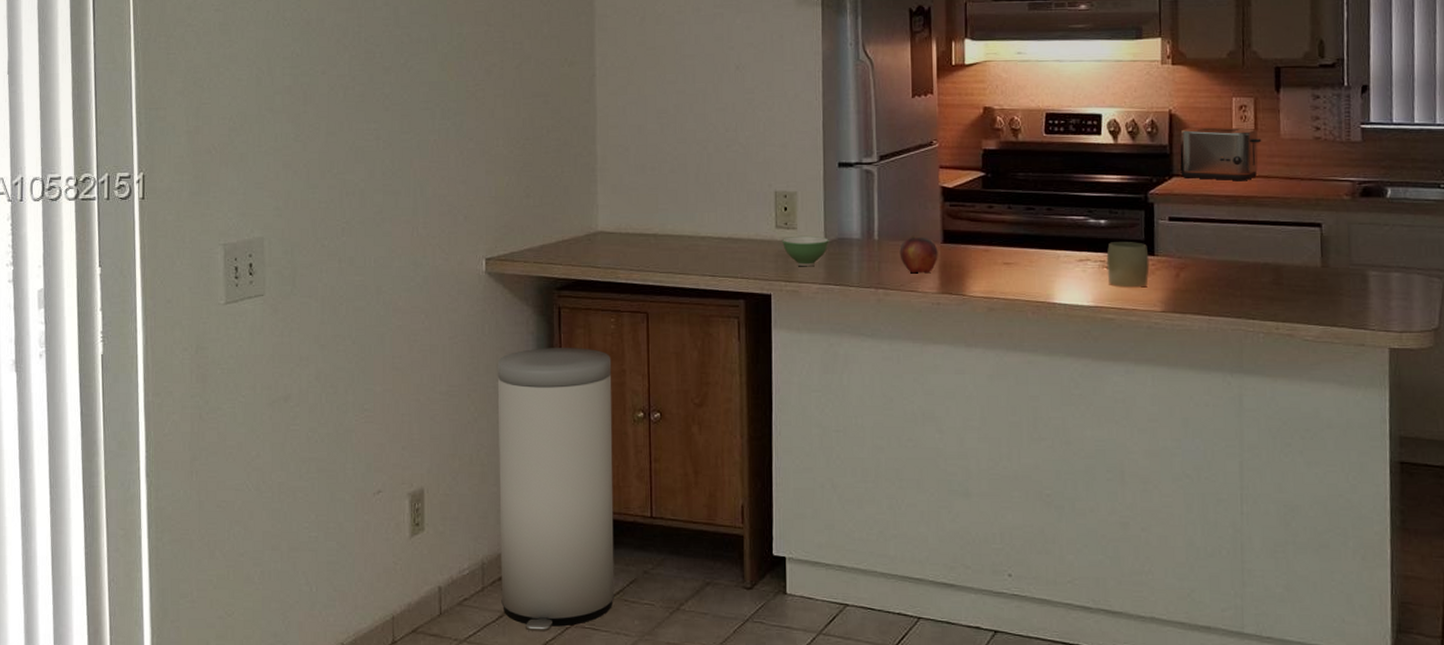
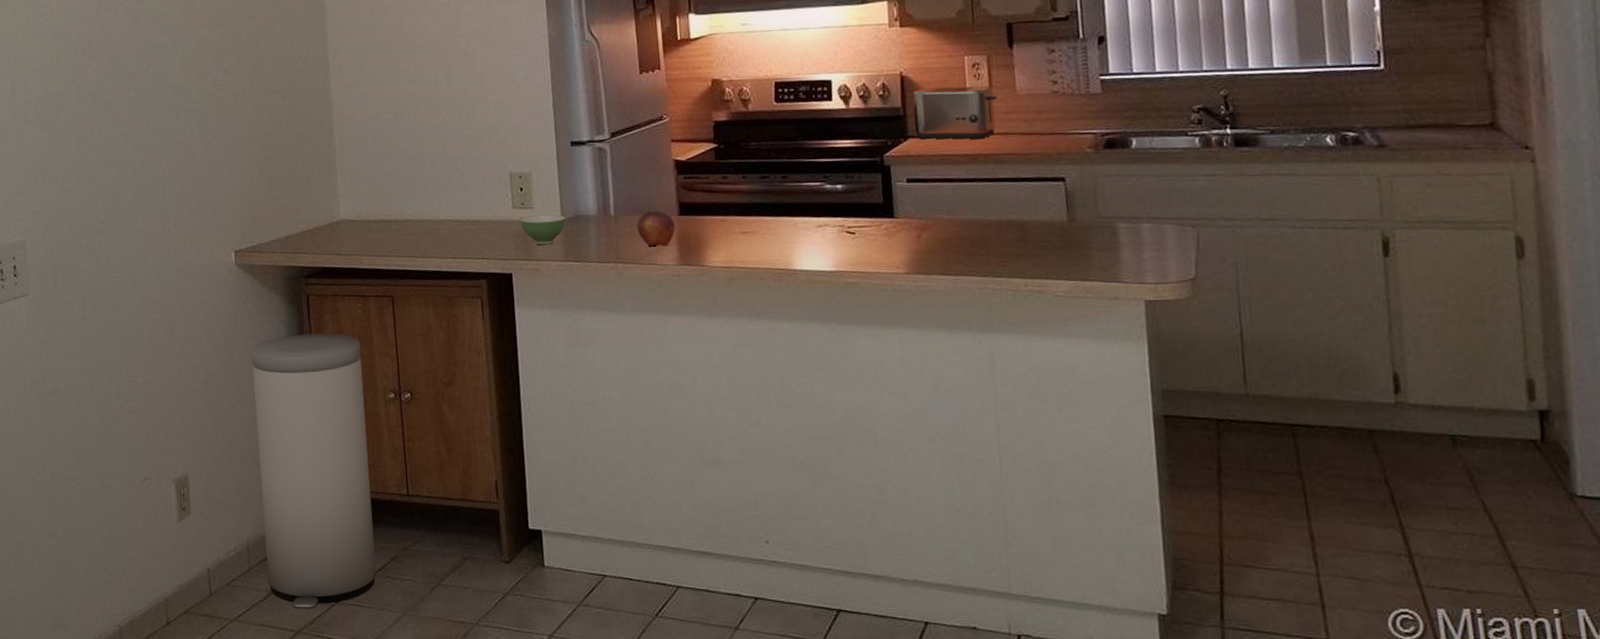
mug: present [1106,242,1150,289] -> none [845,205,890,253]

